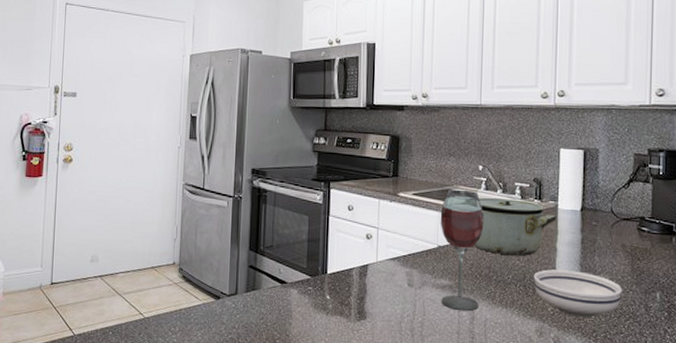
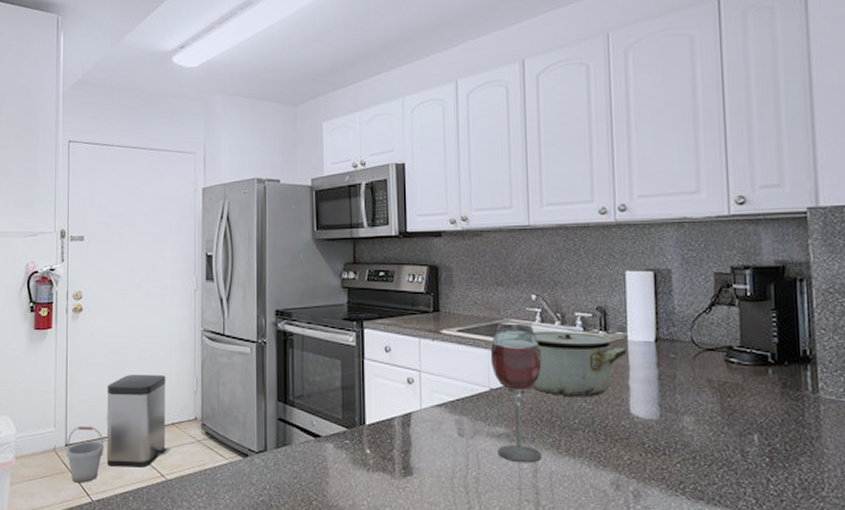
bucket: none [51,266,88,319] -> present [66,426,104,483]
pedal bin: none [89,222,150,306] -> present [106,375,171,468]
bowl: present [533,269,622,319] -> none [604,411,712,468]

